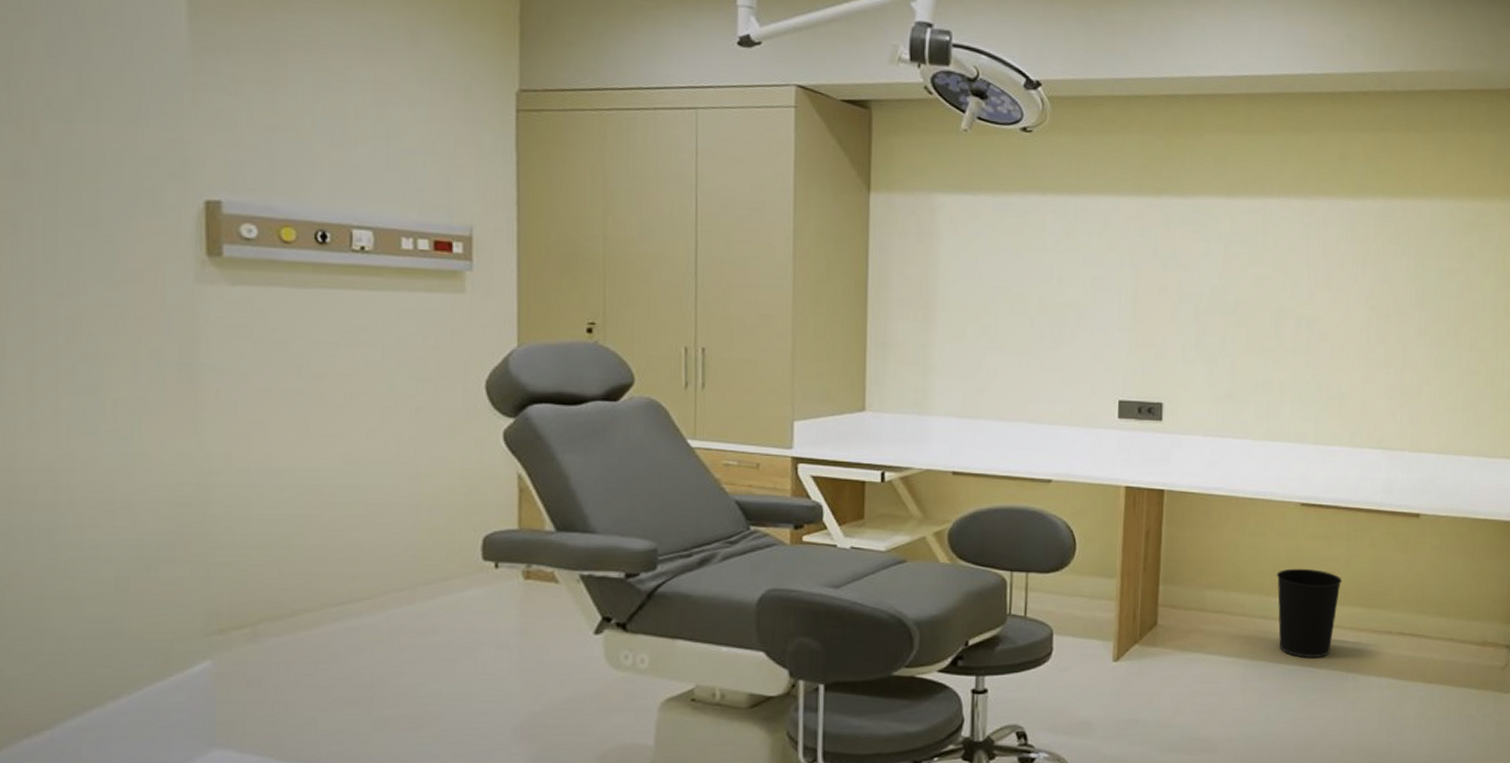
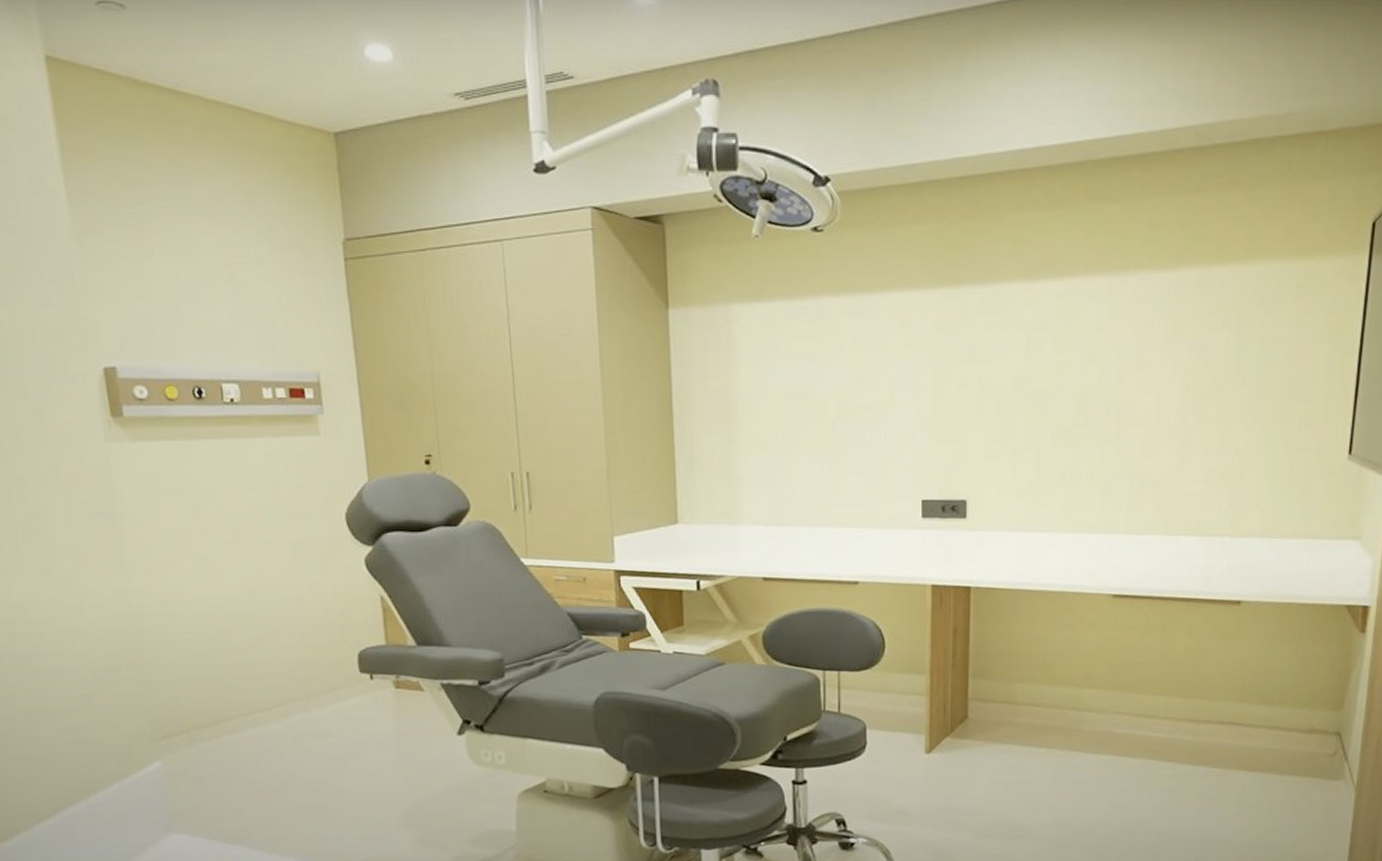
wastebasket: present [1276,568,1343,658] -> none [1087,660,1158,748]

